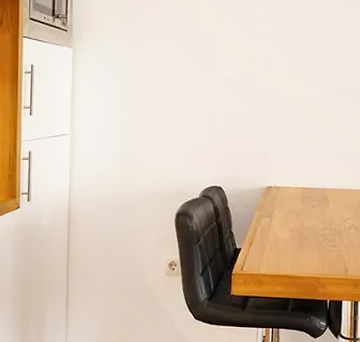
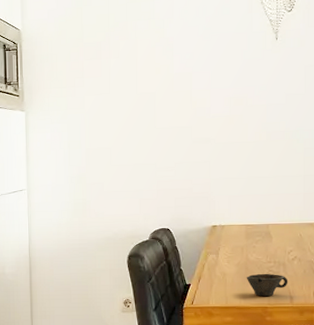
cup: none [300,241,344,266] -> present [246,273,288,296]

